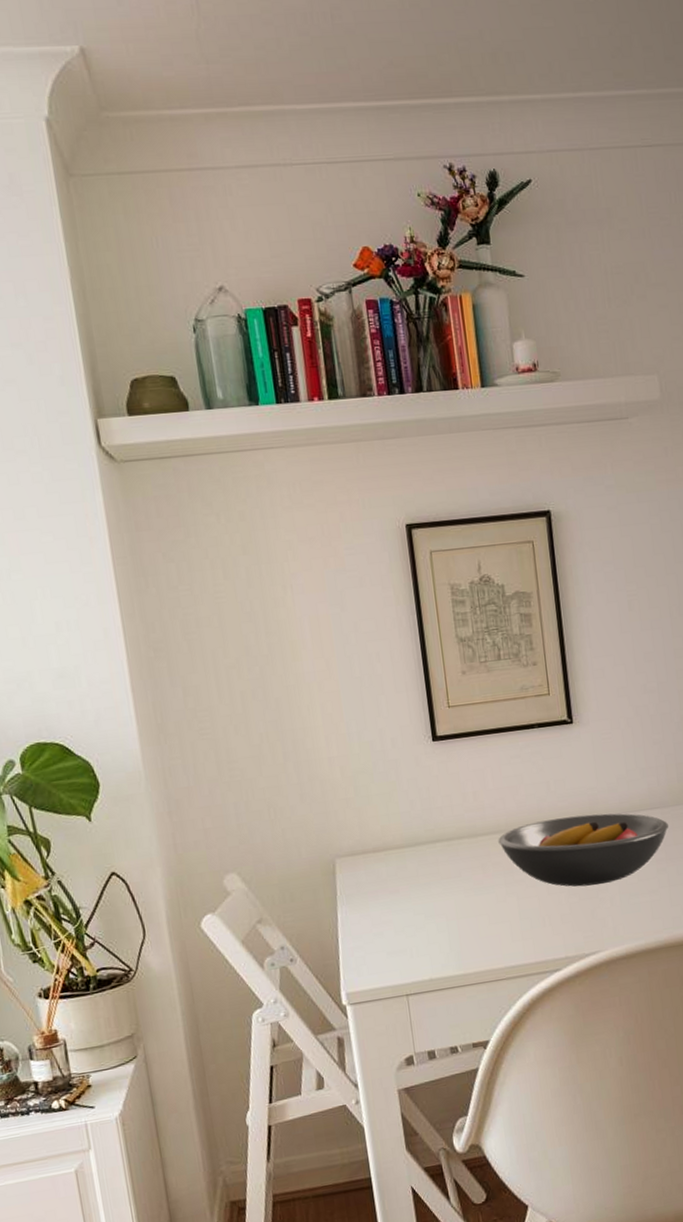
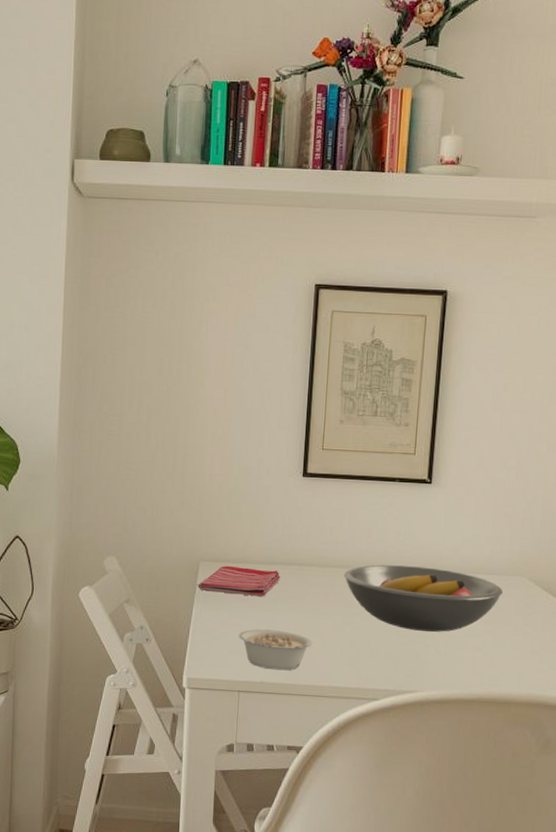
dish towel: none [338,851,429,891] -> present [198,565,280,597]
legume: none [394,916,480,964] -> present [238,629,314,671]

